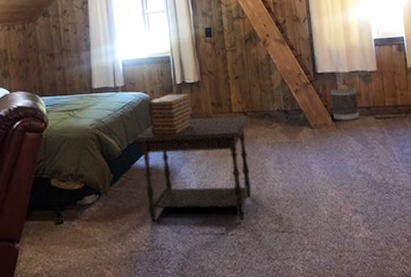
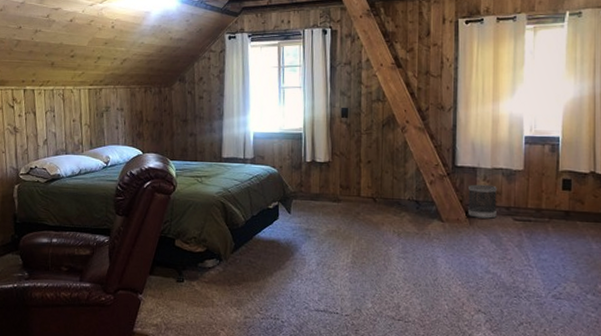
side table: present [133,115,252,221] -> none [257,198,377,304]
book stack: present [149,93,192,135] -> none [275,171,319,212]

